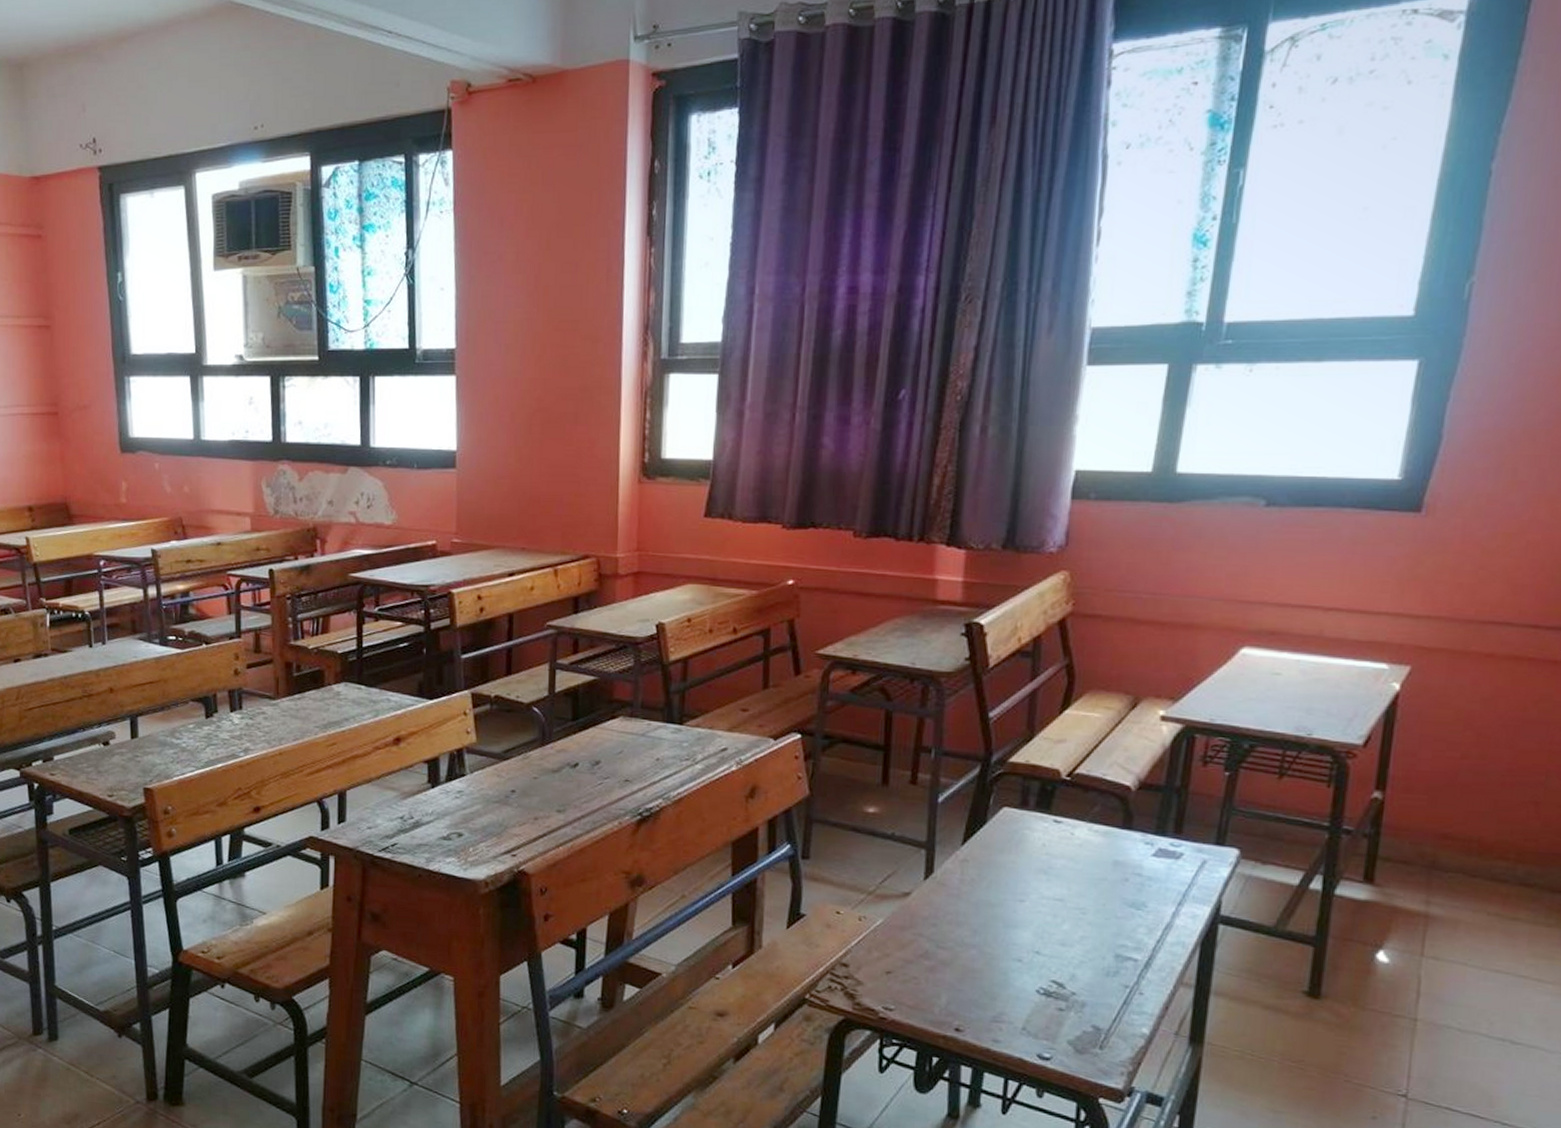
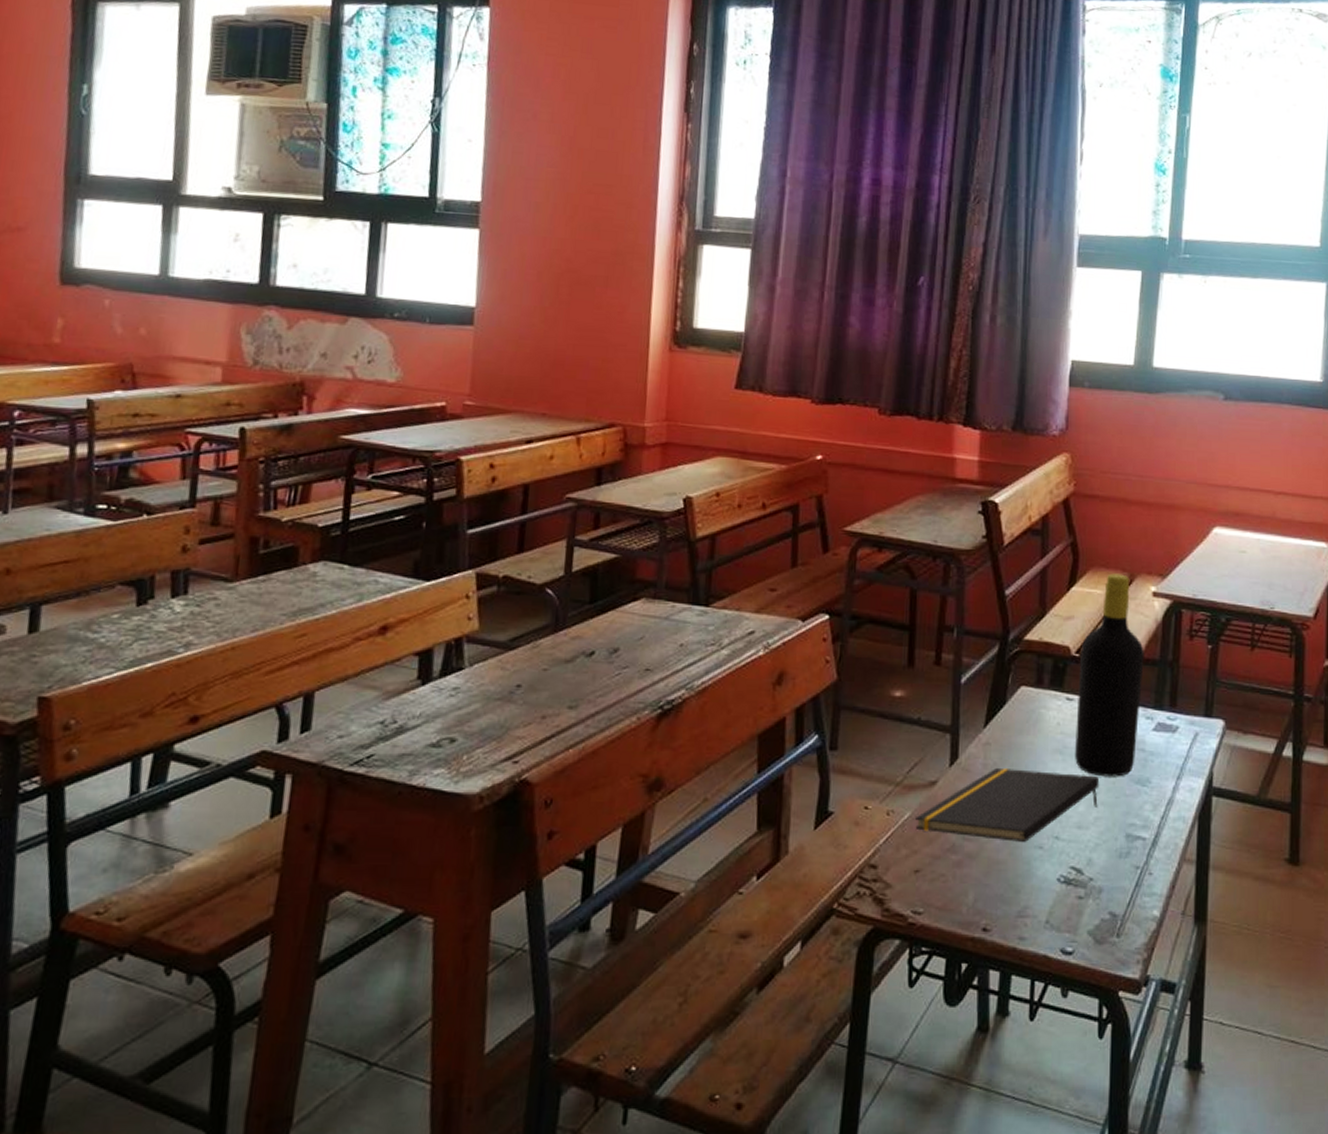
notepad: none [886,884,1088,954] -> present [914,768,1100,842]
bottle: none [1061,696,1147,900] -> present [1075,573,1144,777]

